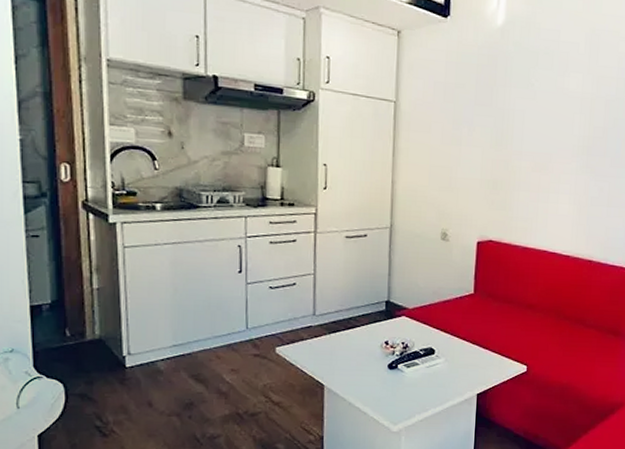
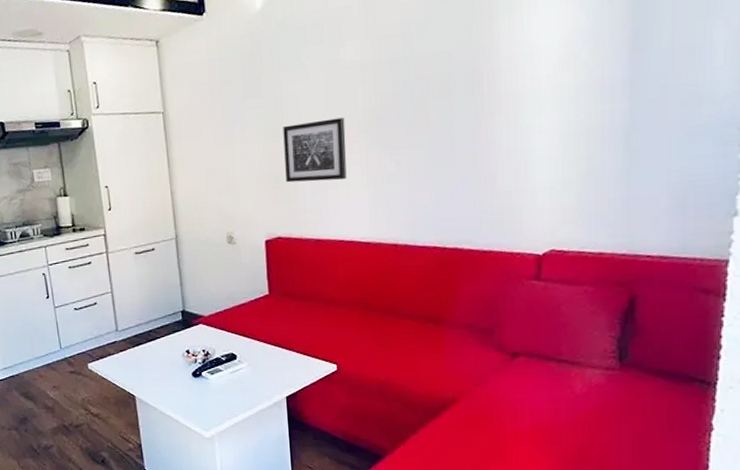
wall art: none [504,137,562,196] -> present [283,117,347,183]

